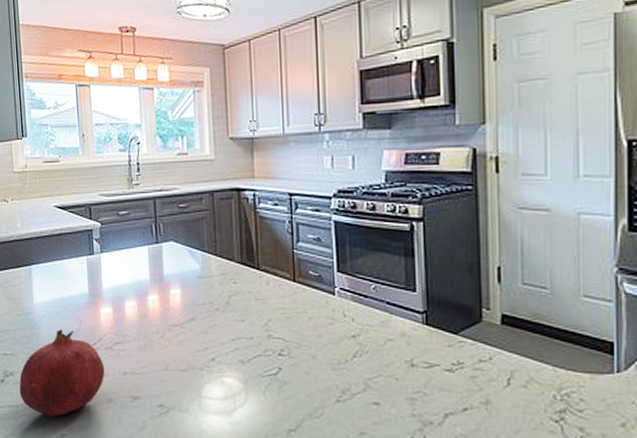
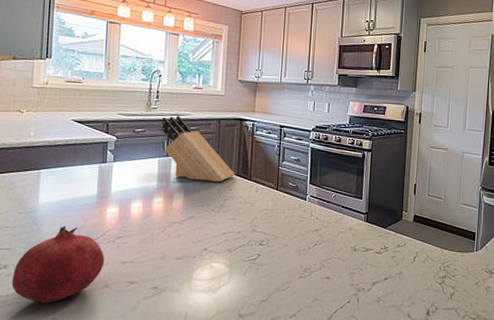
knife block: none [146,191,240,272] -> present [161,116,236,182]

